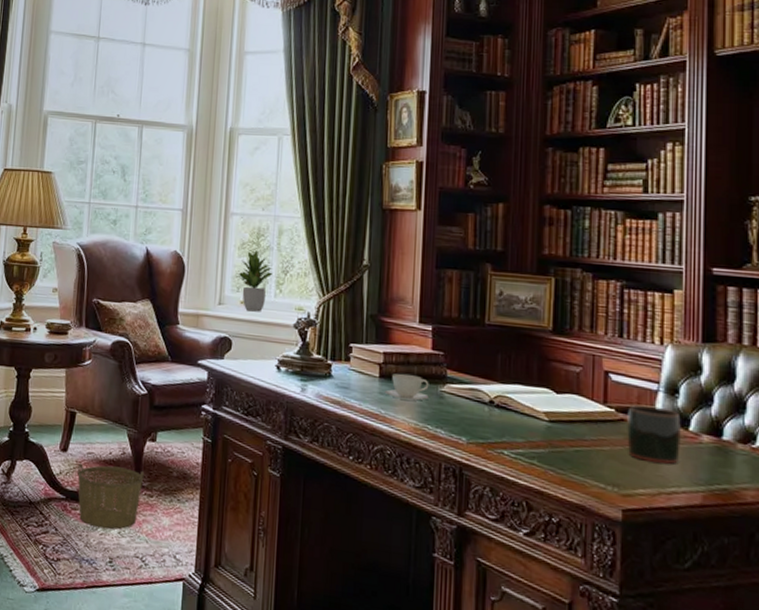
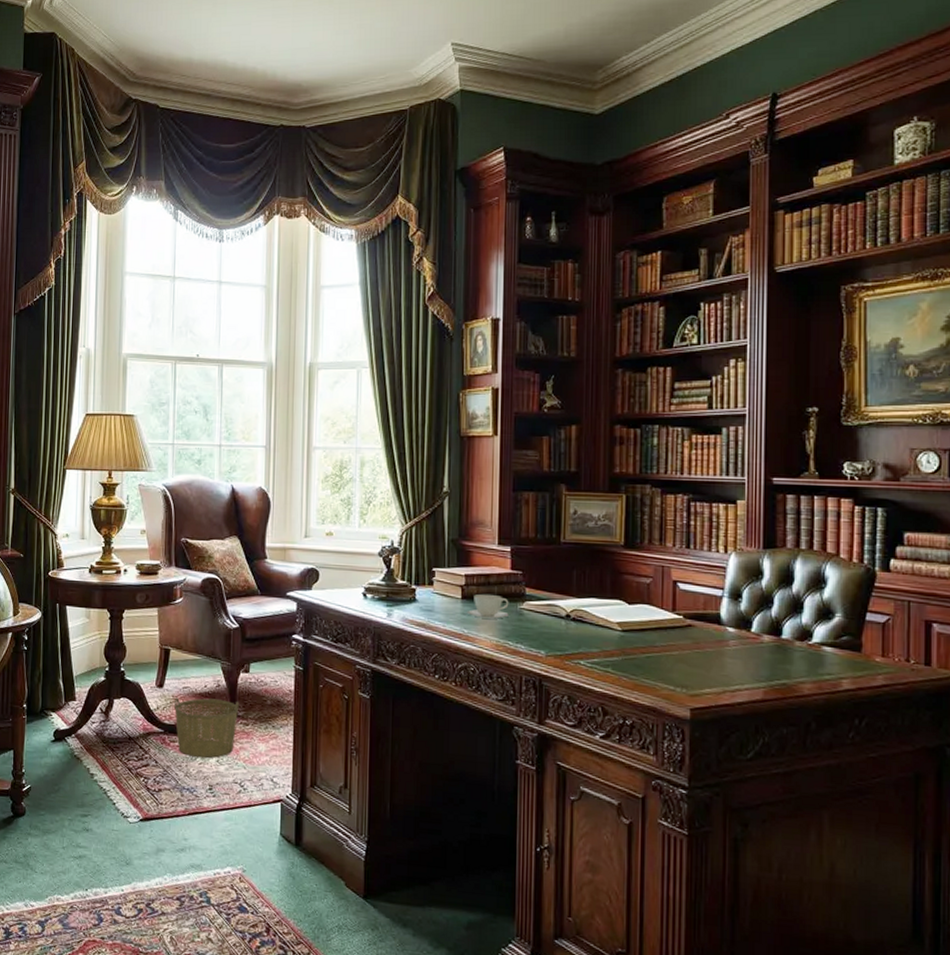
potted plant: present [235,250,272,312] -> none [320,483,356,543]
mug: present [627,405,681,464] -> none [694,610,744,664]

